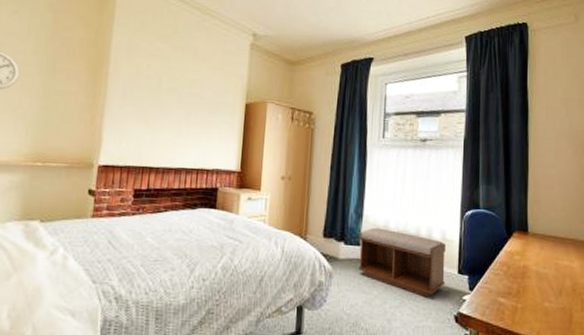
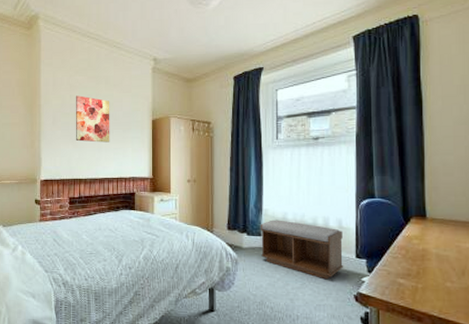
wall art: none [150,66,197,126] -> present [75,95,110,143]

